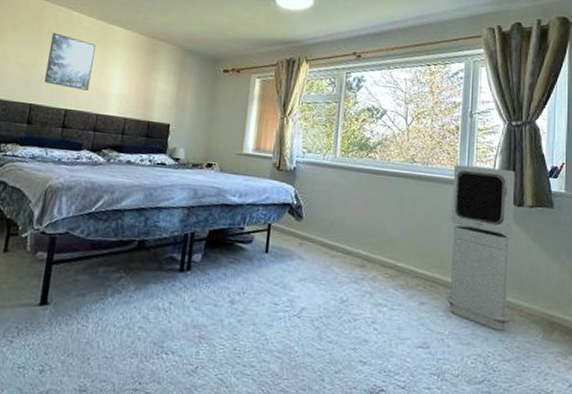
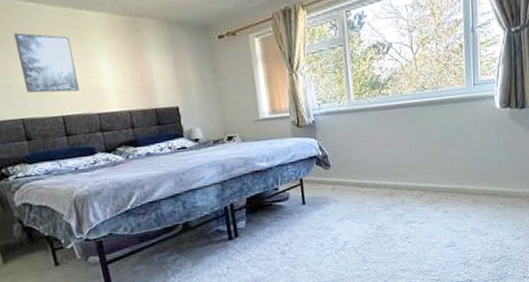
air purifier: present [446,164,516,331] -> none [461,77,518,218]

